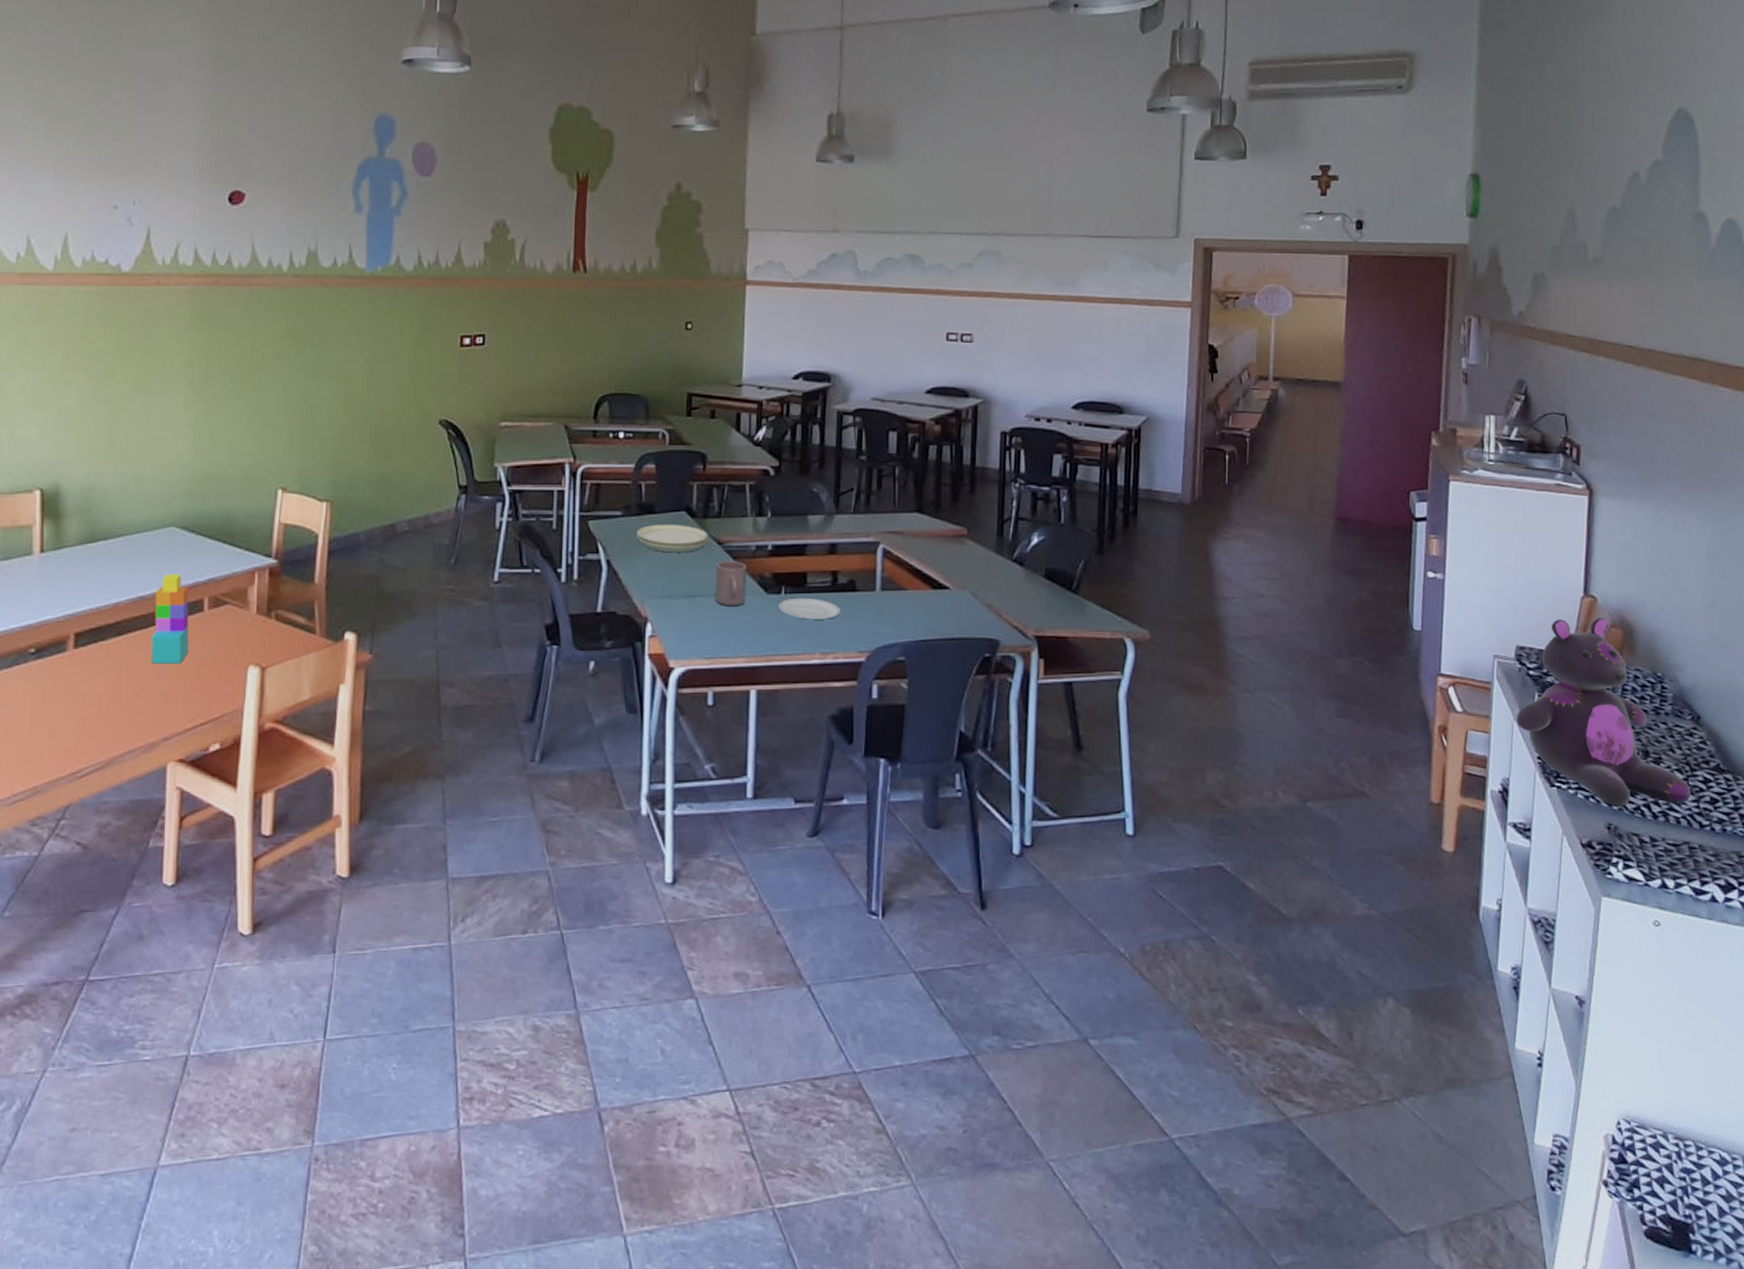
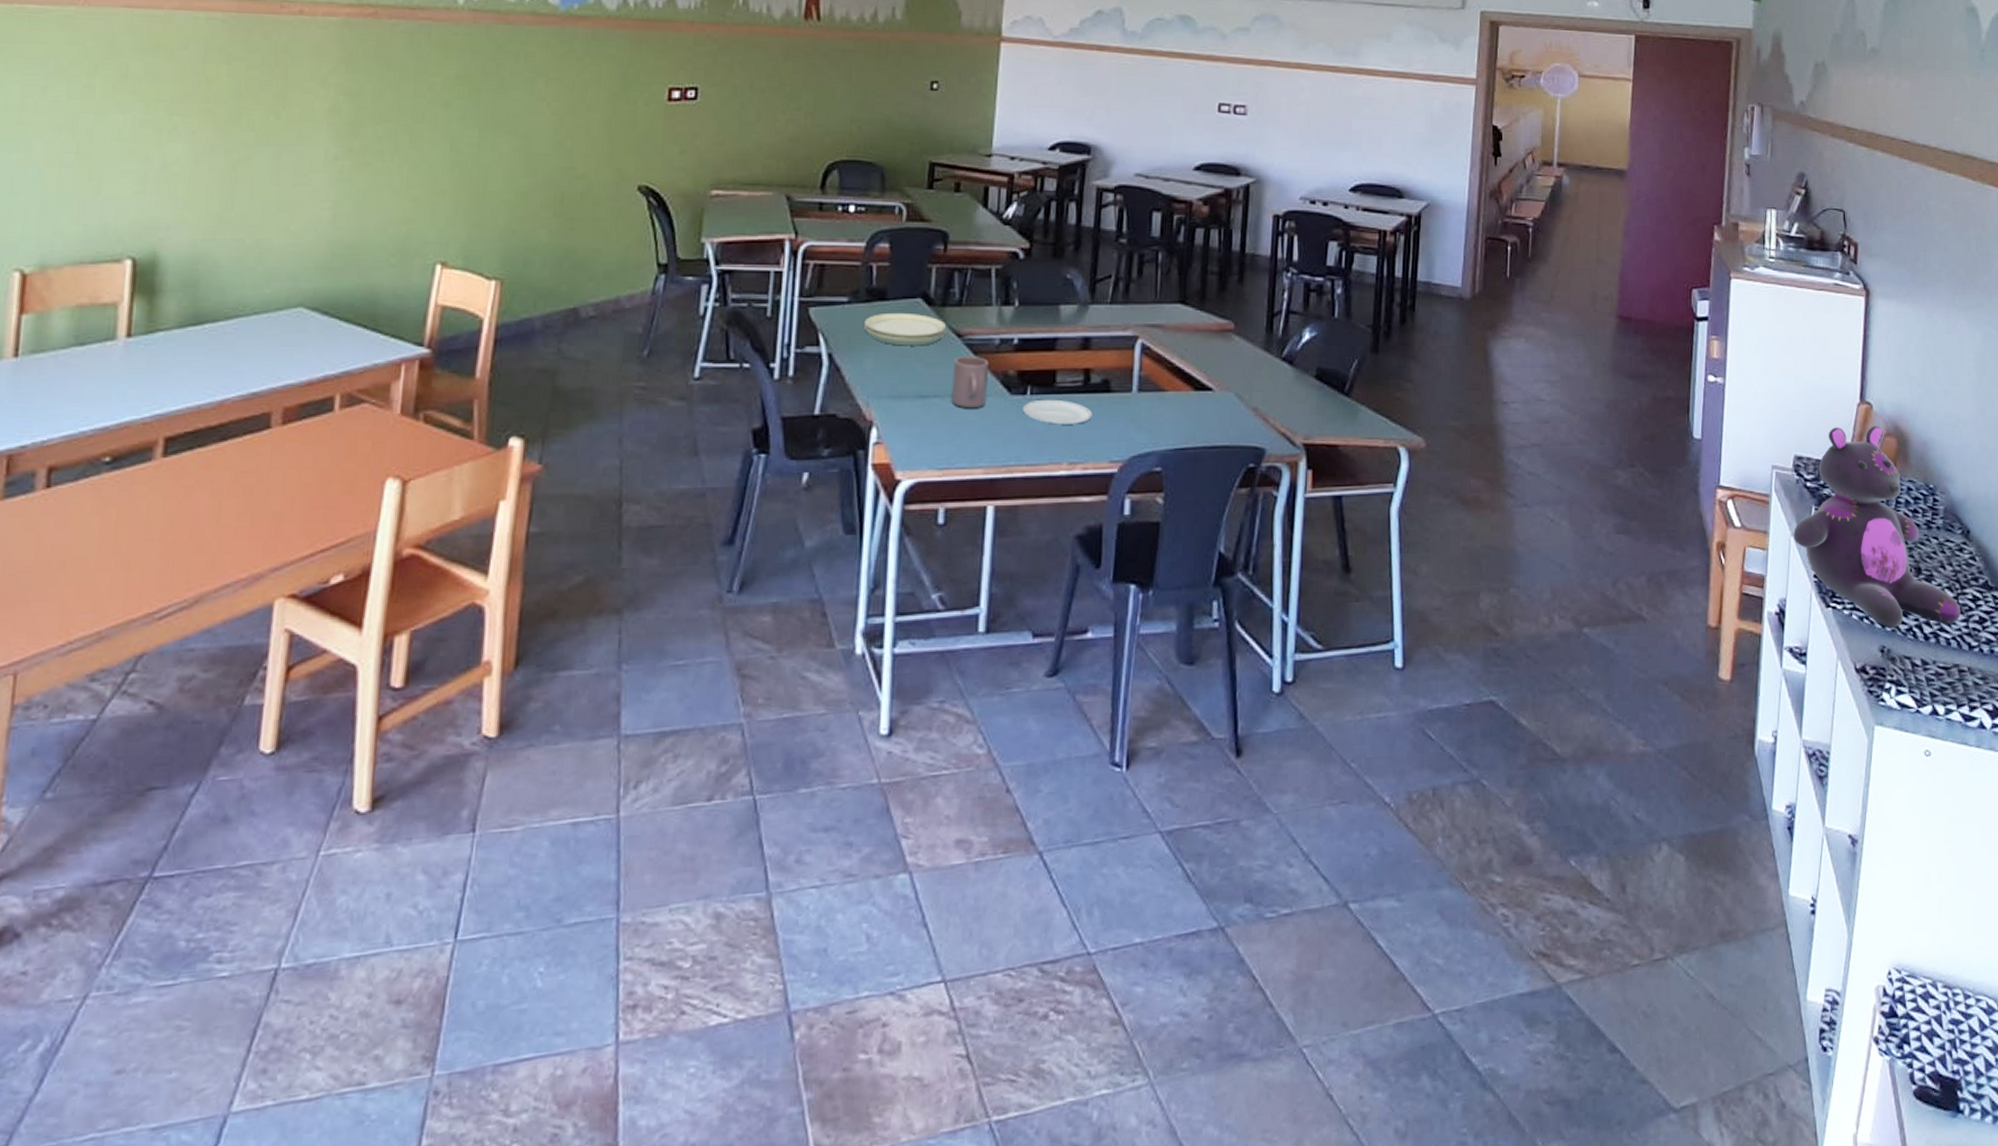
toy blocks: present [151,574,189,664] -> none [262,365,316,477]

